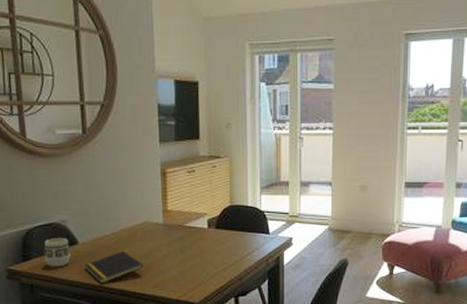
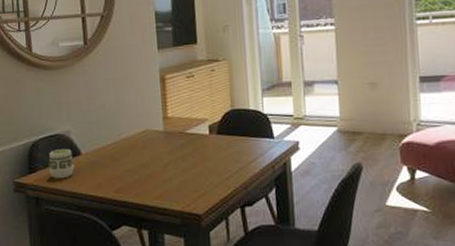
notepad: present [84,250,143,284] -> none [87,160,145,196]

